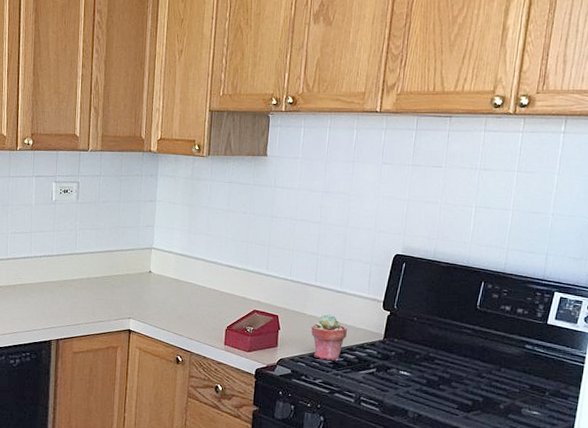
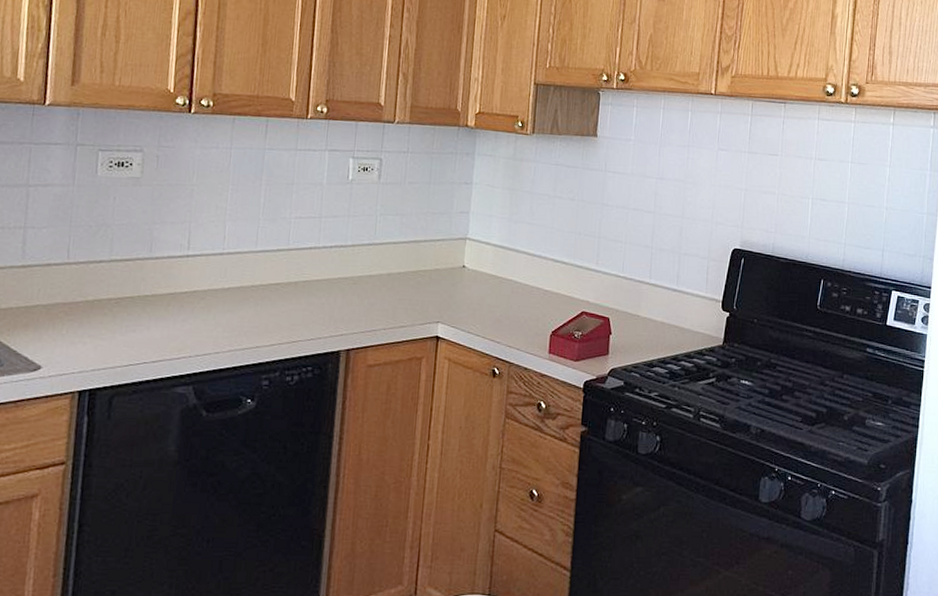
potted succulent: present [311,313,347,361] -> none [646,315,684,370]

